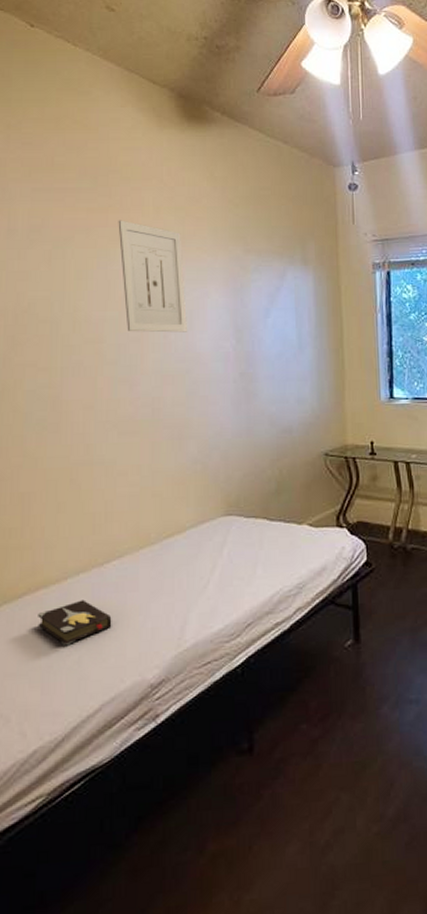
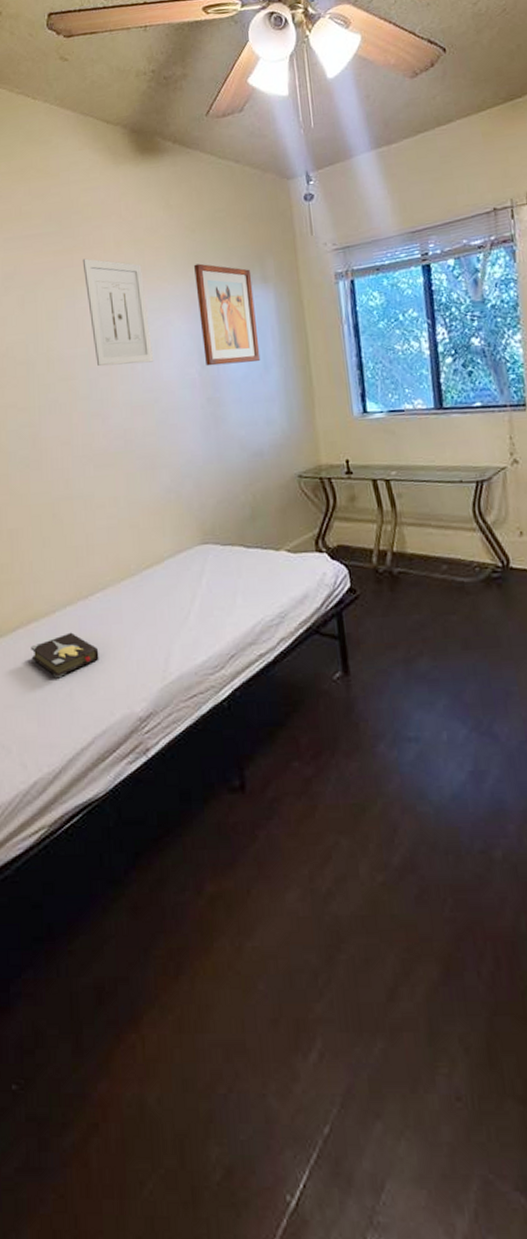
wall art: none [235,239,296,342] -> present [194,263,261,366]

